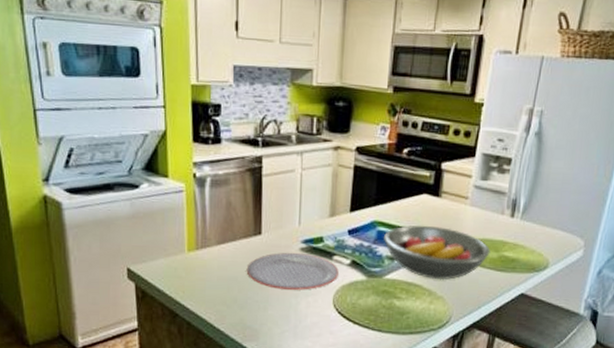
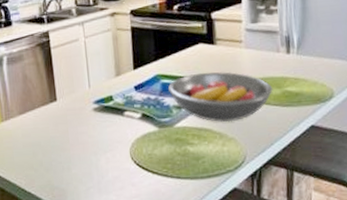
plate: present [246,252,339,290] -> none [47,112,132,149]

